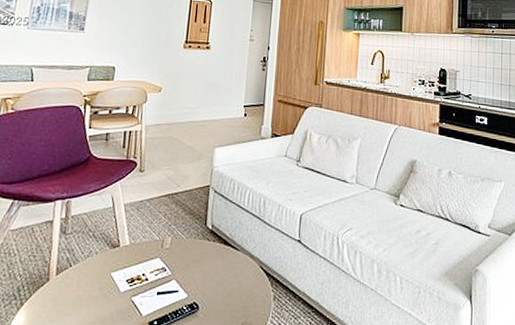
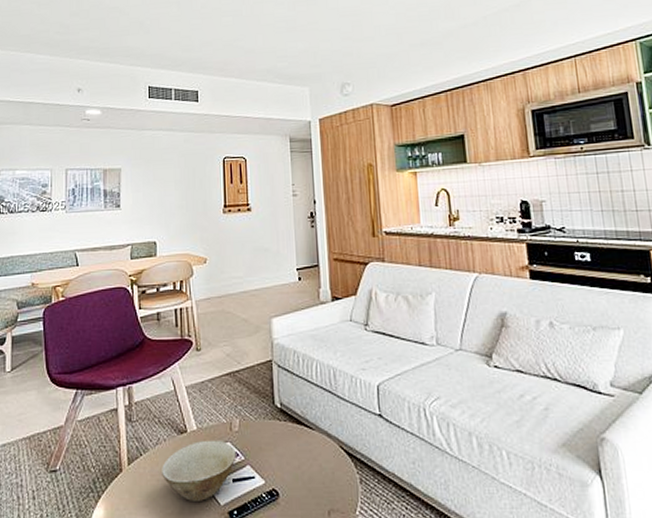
bowl: none [89,255,164,313] -> present [162,440,236,503]

